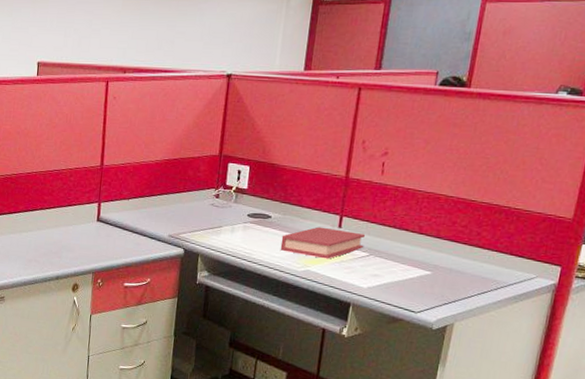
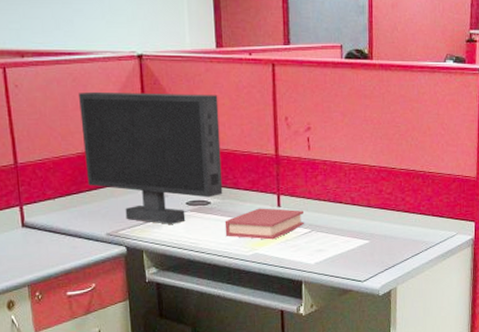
monitor: none [161,106,298,233] -> present [79,91,223,224]

